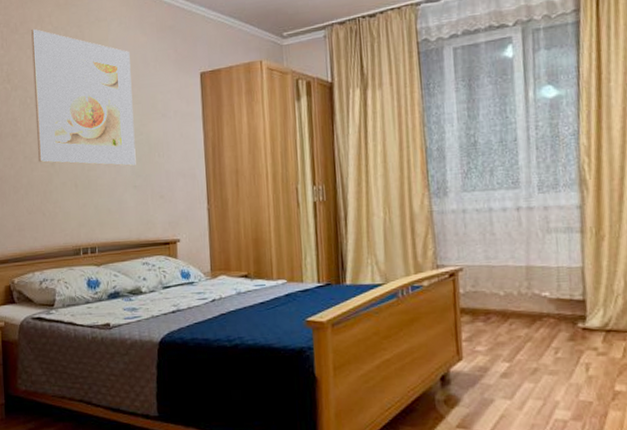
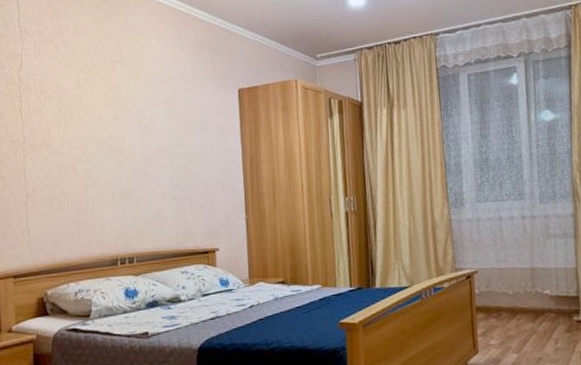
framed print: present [31,29,136,166] -> none [66,40,175,177]

